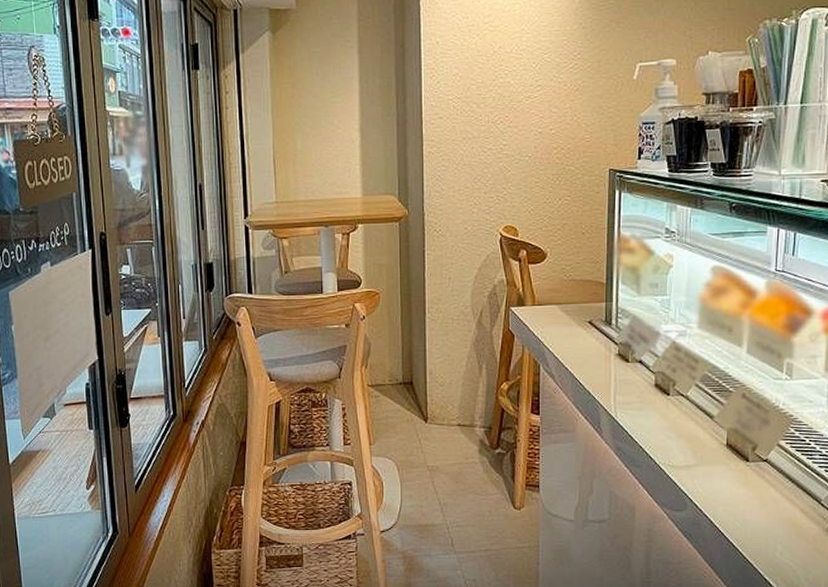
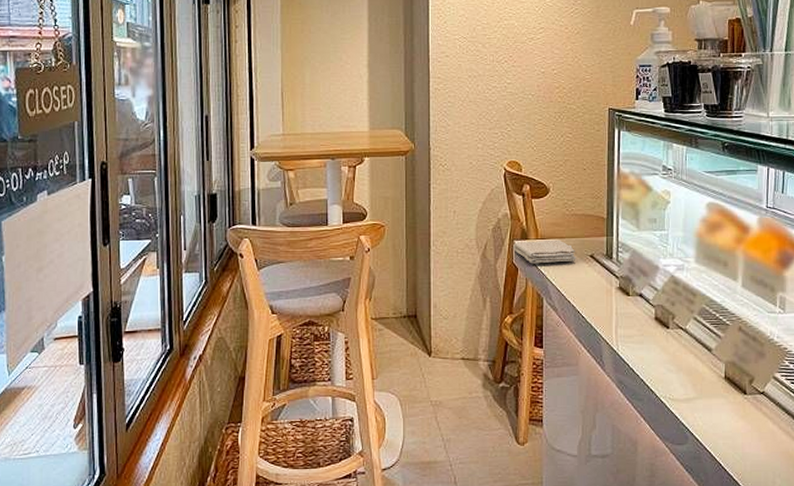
washcloth: none [509,306,574,331] -> present [513,239,576,264]

